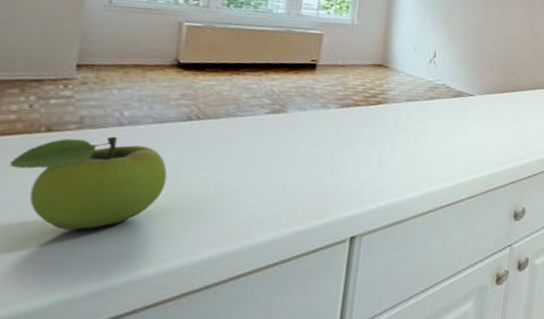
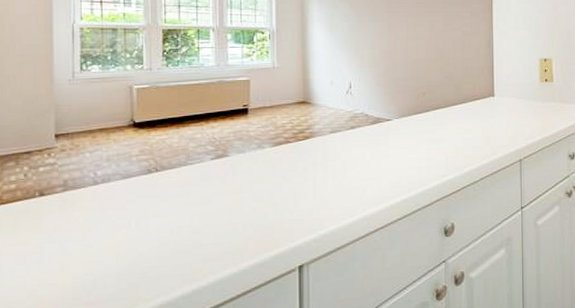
fruit: present [9,136,168,230] -> none [16,194,139,280]

